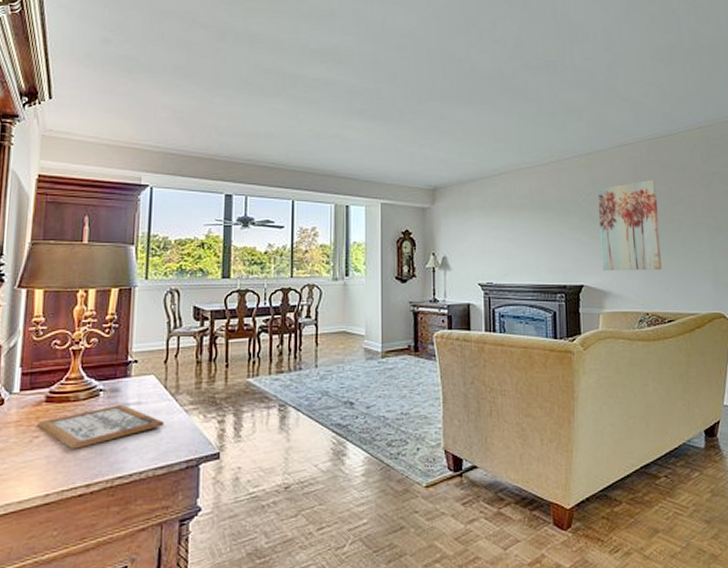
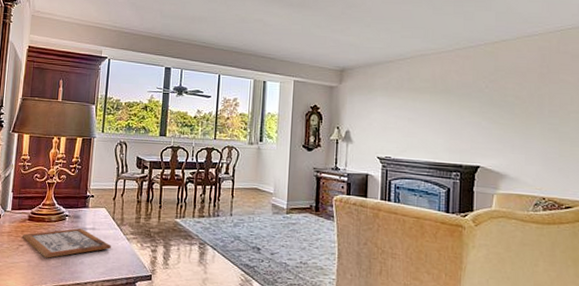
wall art: present [598,179,663,271] -> none [500,69,564,158]

